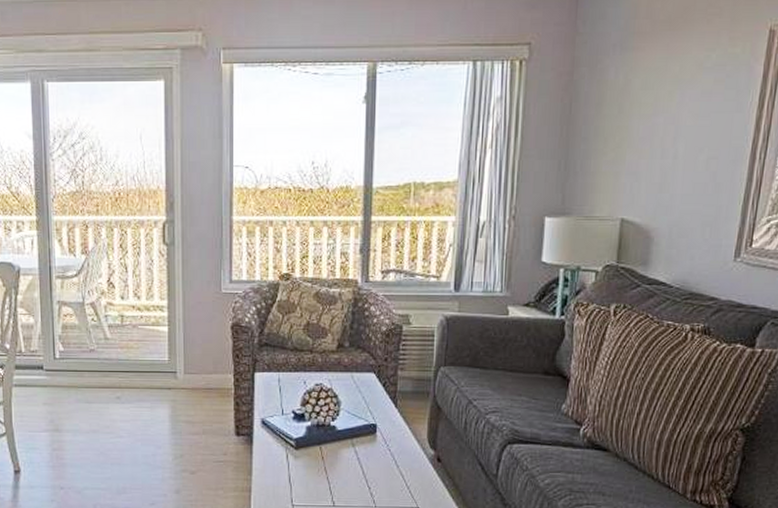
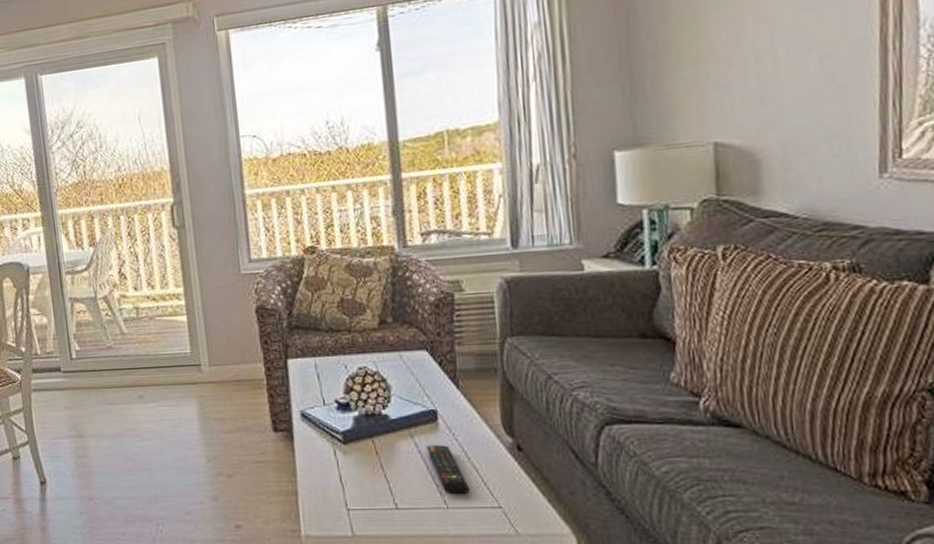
remote control: none [364,454,396,496] -> present [426,445,471,495]

